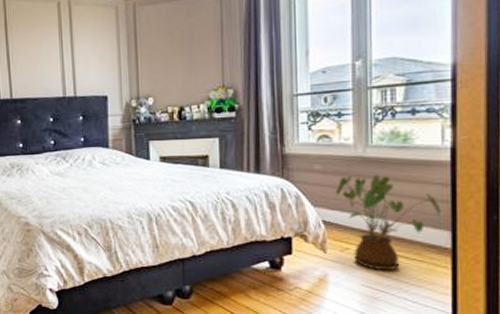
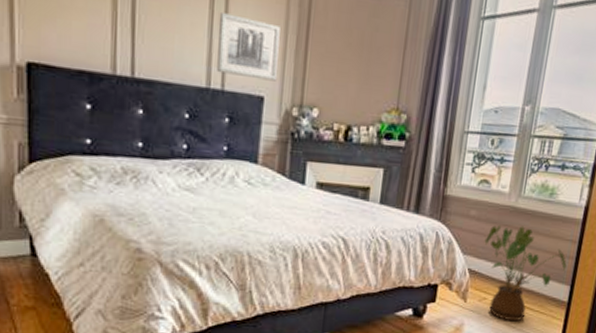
wall art: none [66,40,116,84] -> present [217,12,280,81]

